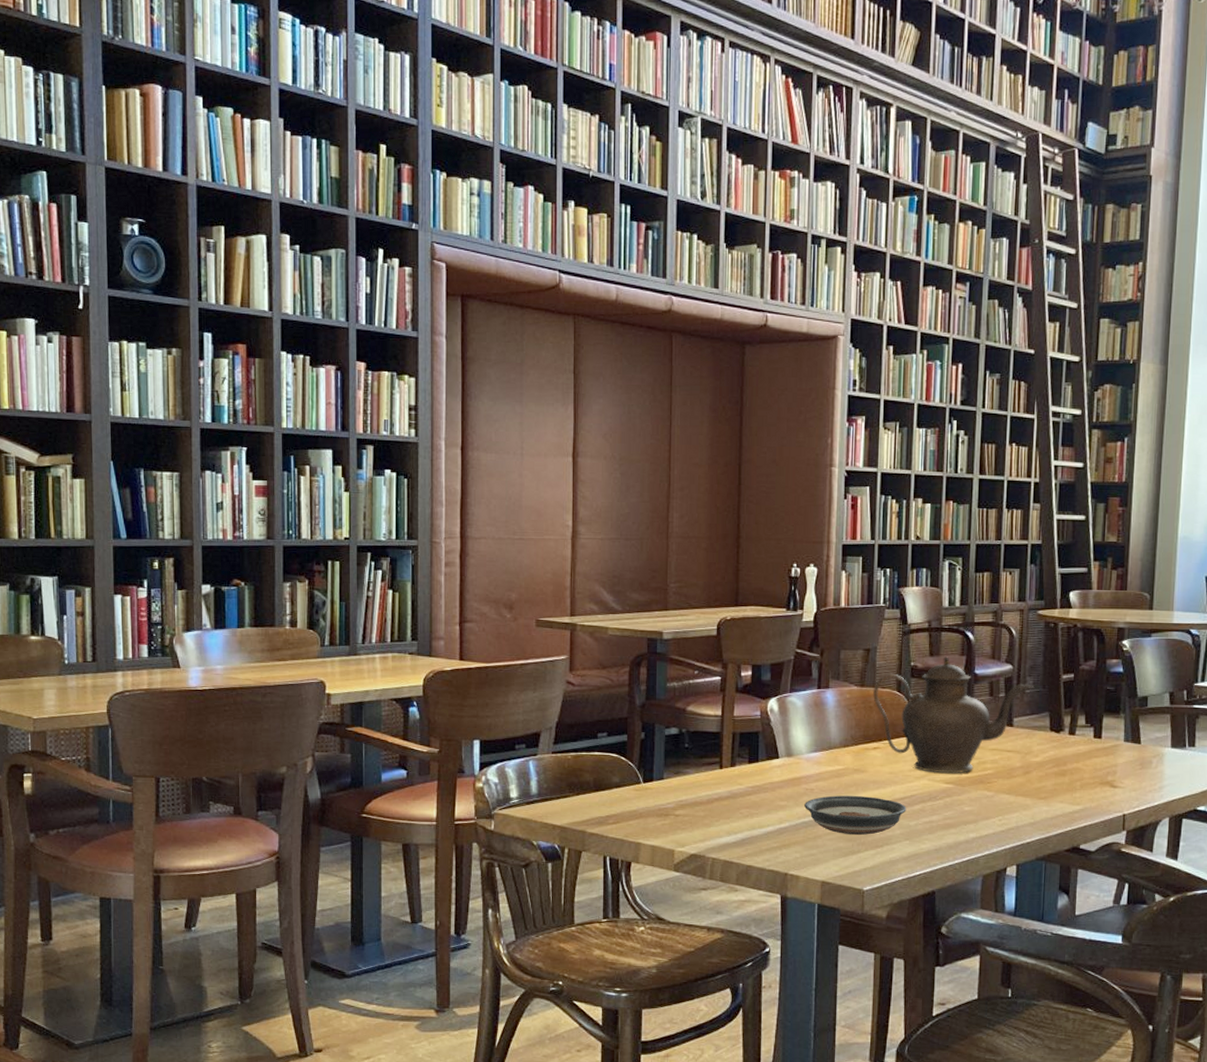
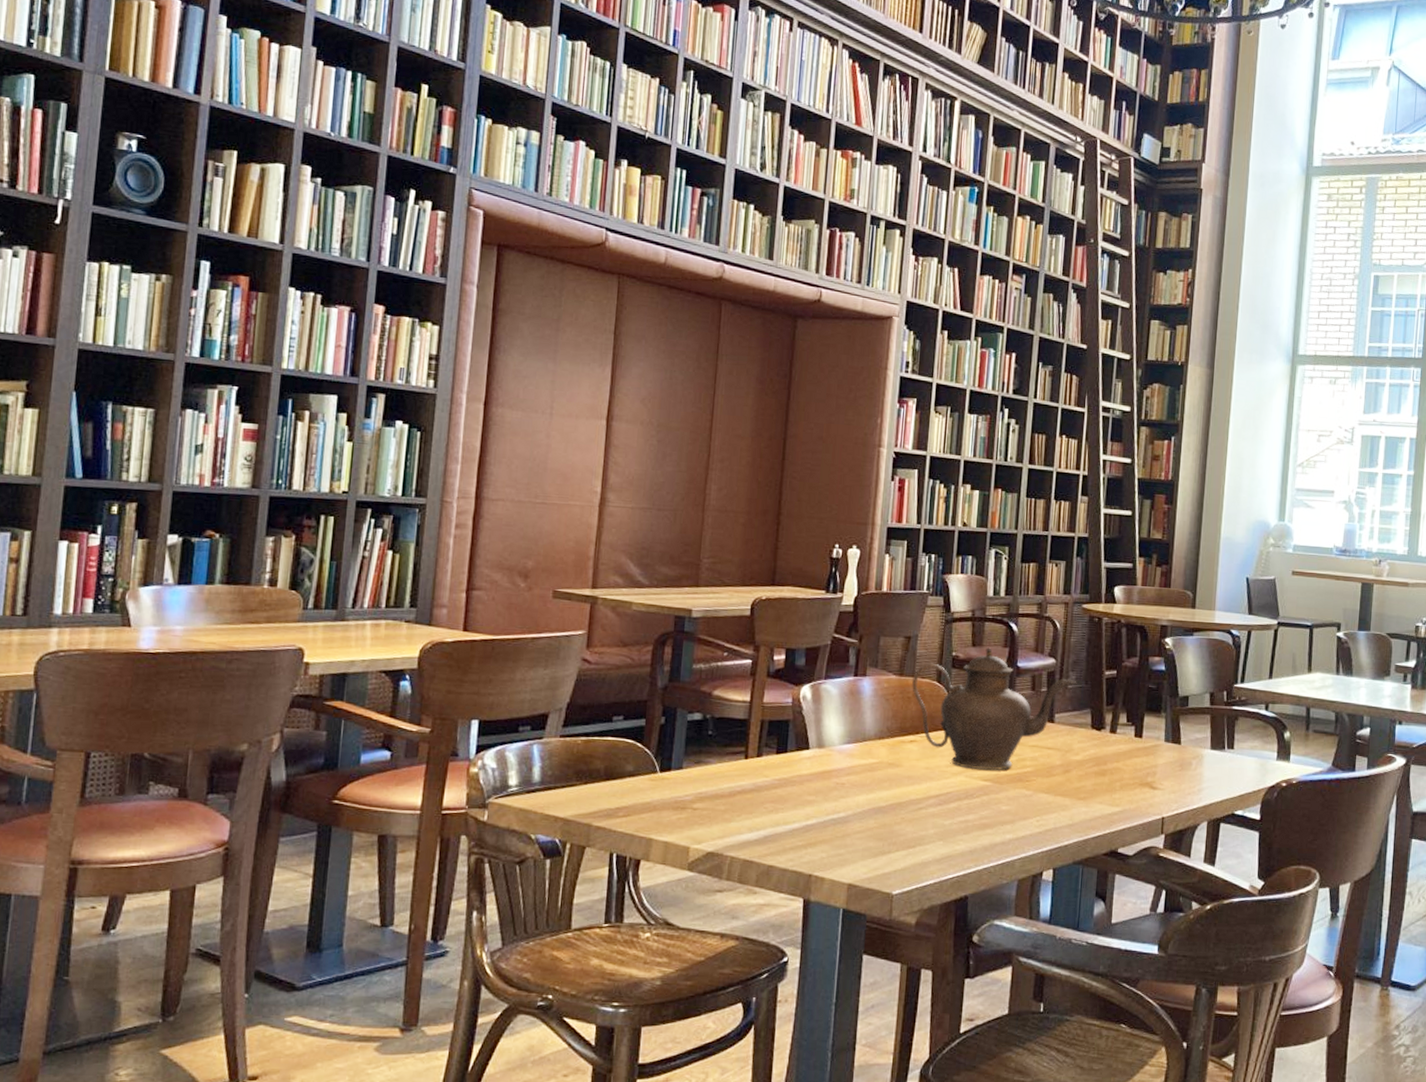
saucer: present [804,795,907,836] -> none [834,791,942,835]

